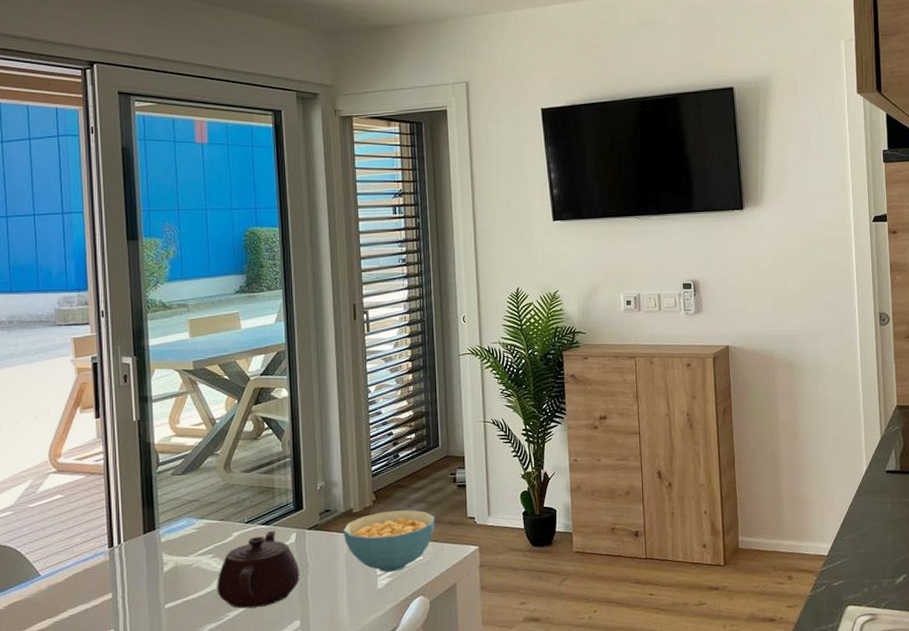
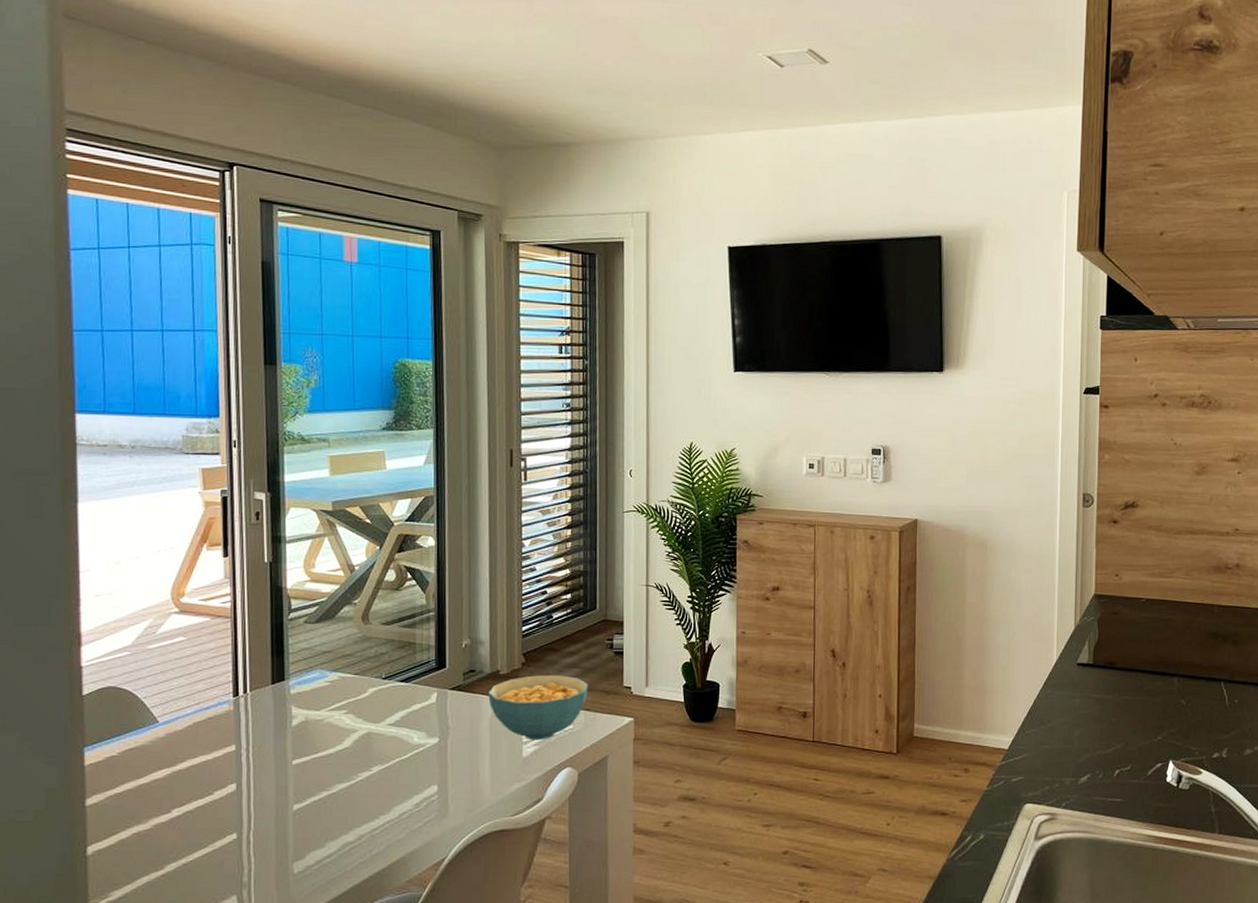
teapot: present [217,530,300,609] -> none [349,688,440,770]

